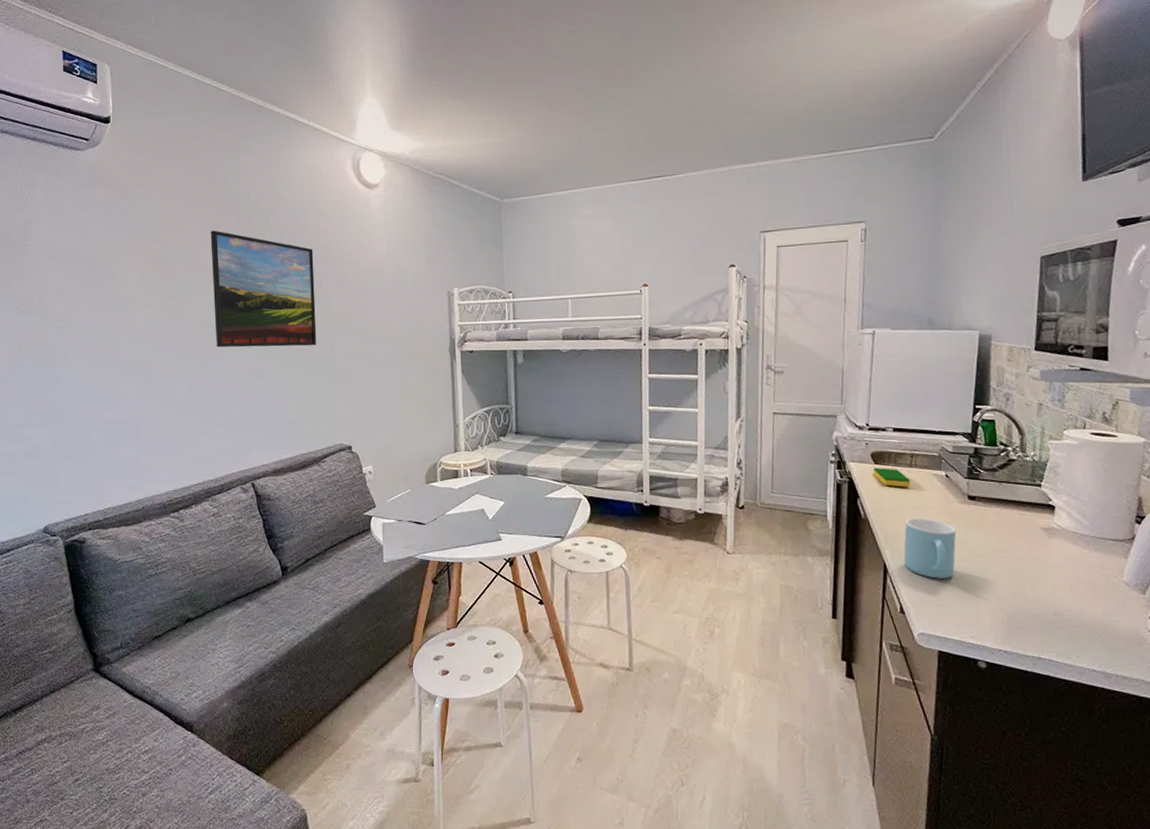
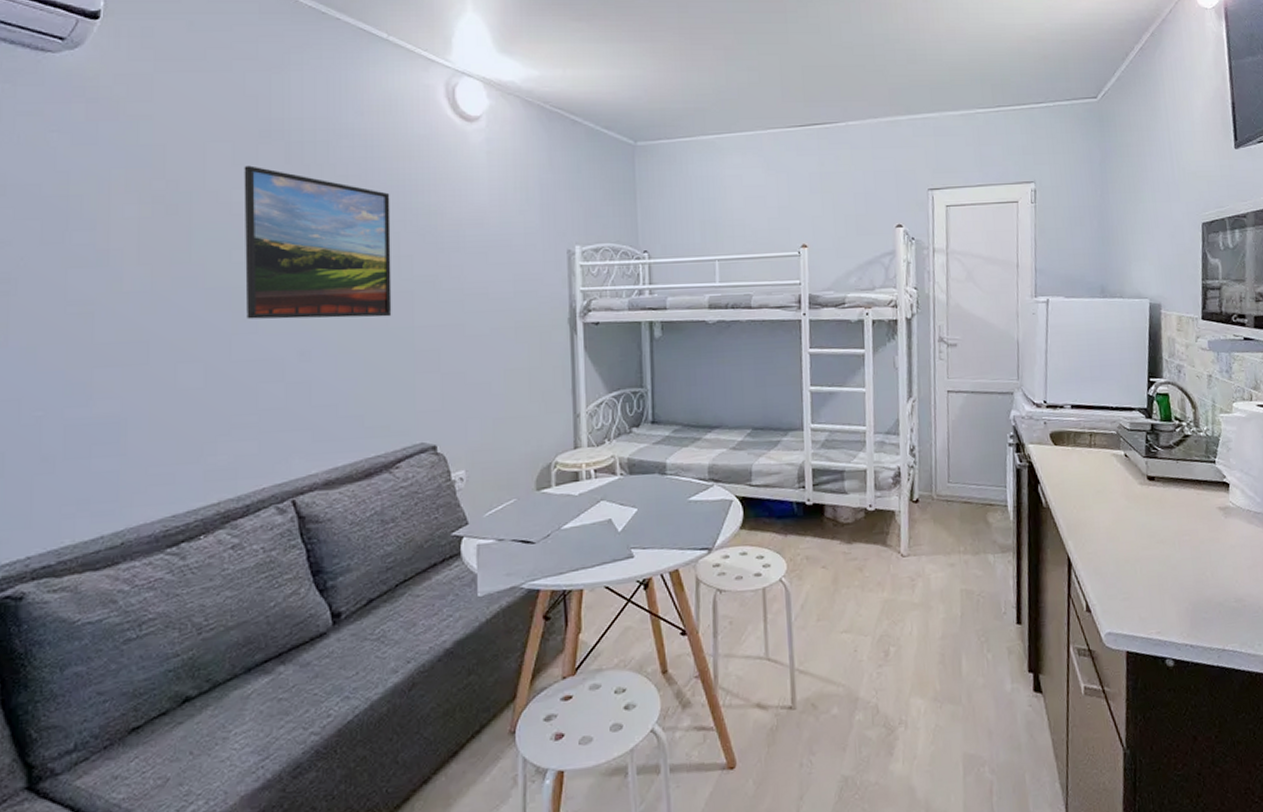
dish sponge: present [873,467,911,487] -> none [1052,448,1091,470]
mug: present [904,517,957,579] -> none [1087,503,1138,571]

